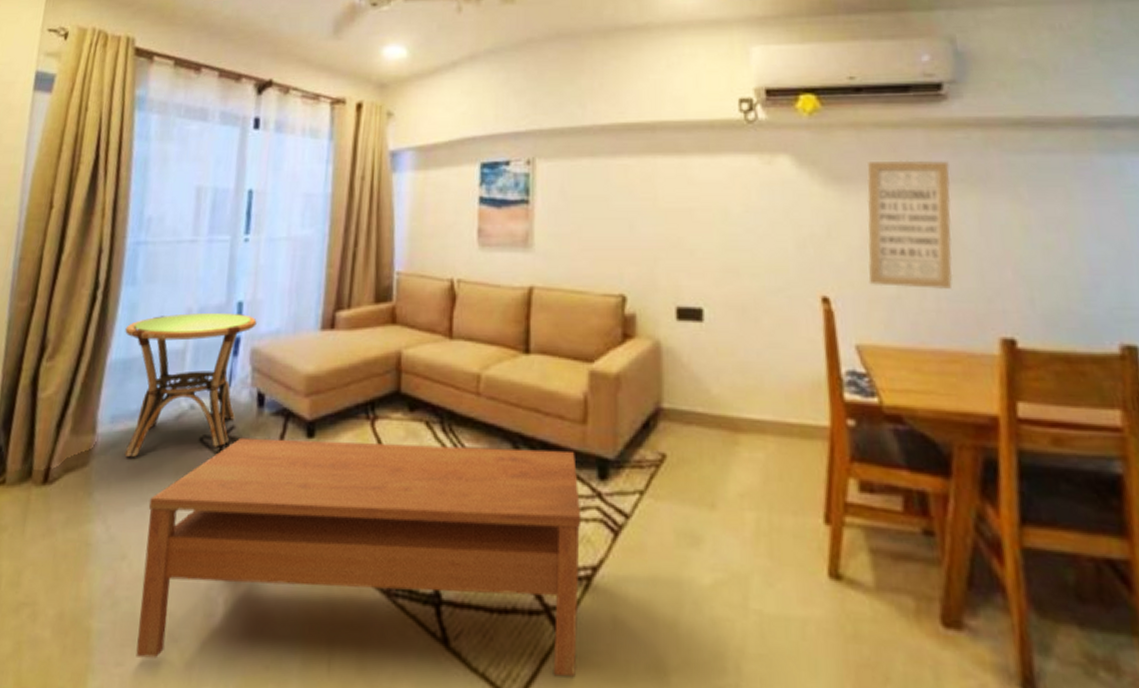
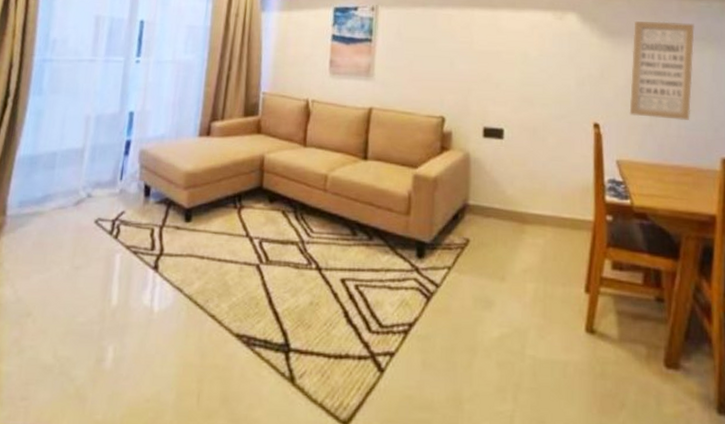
side table: present [124,312,257,457] -> none [30,119,145,235]
coffee table: present [136,437,582,678] -> none [38,221,402,406]

